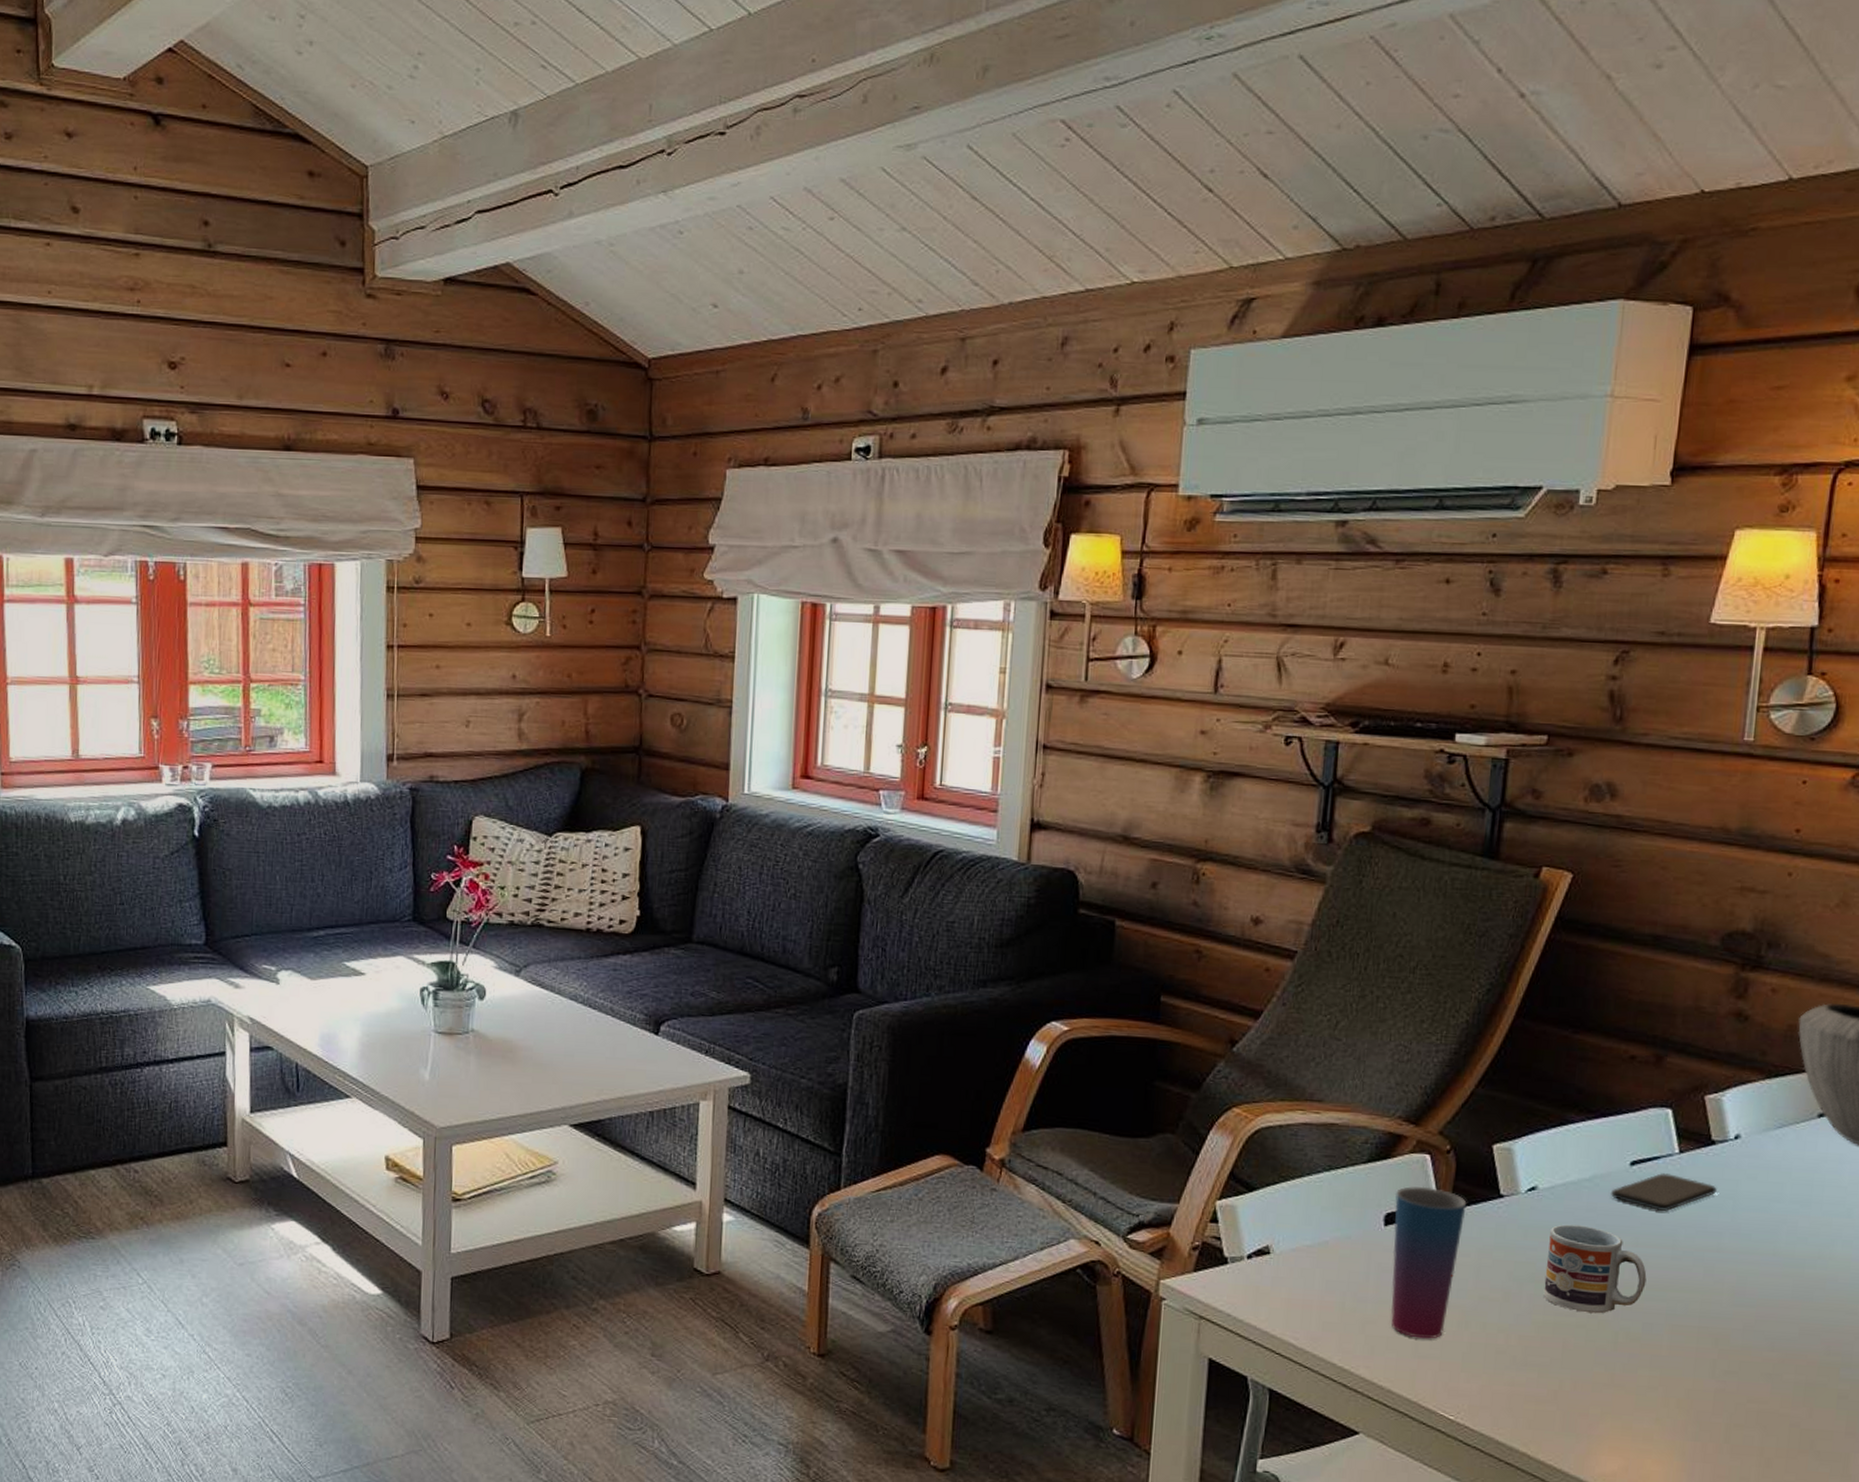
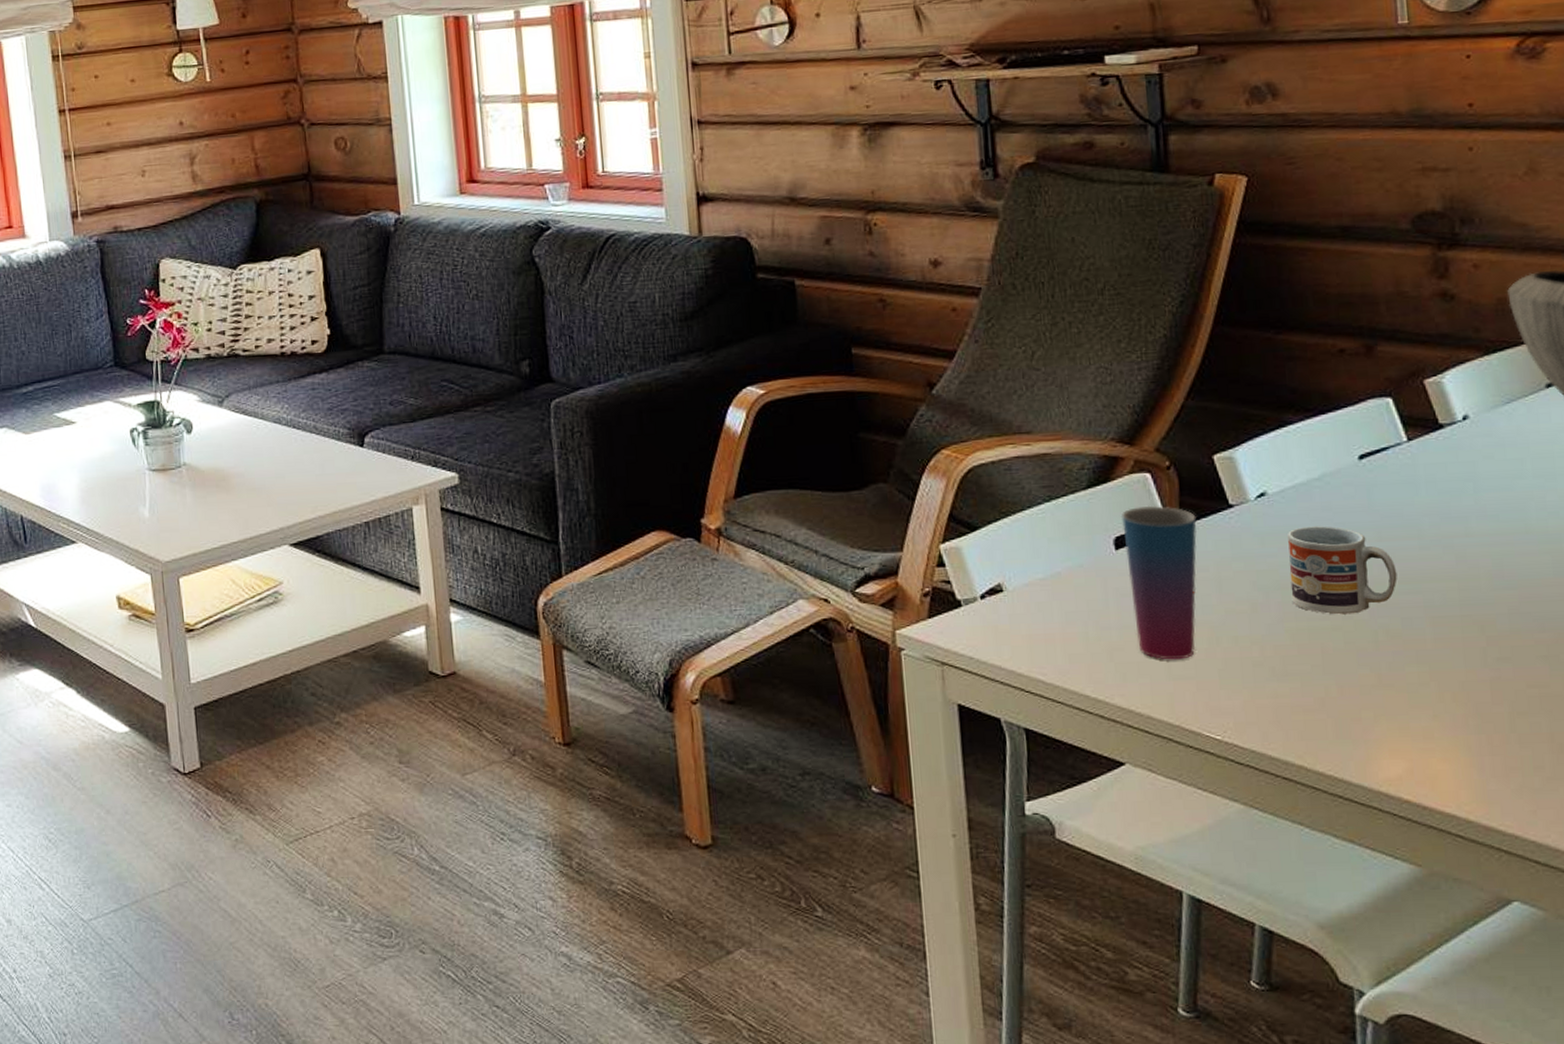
smartphone: present [1611,1173,1718,1212] -> none [1344,463,1456,503]

